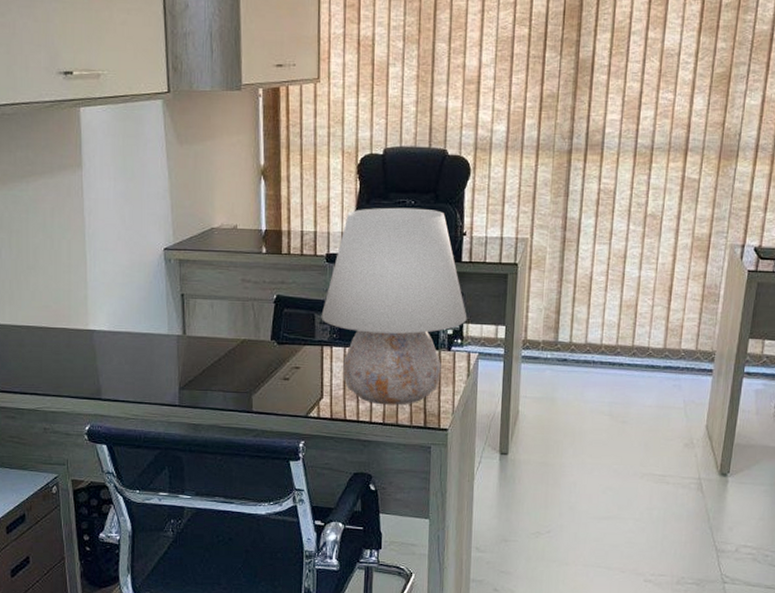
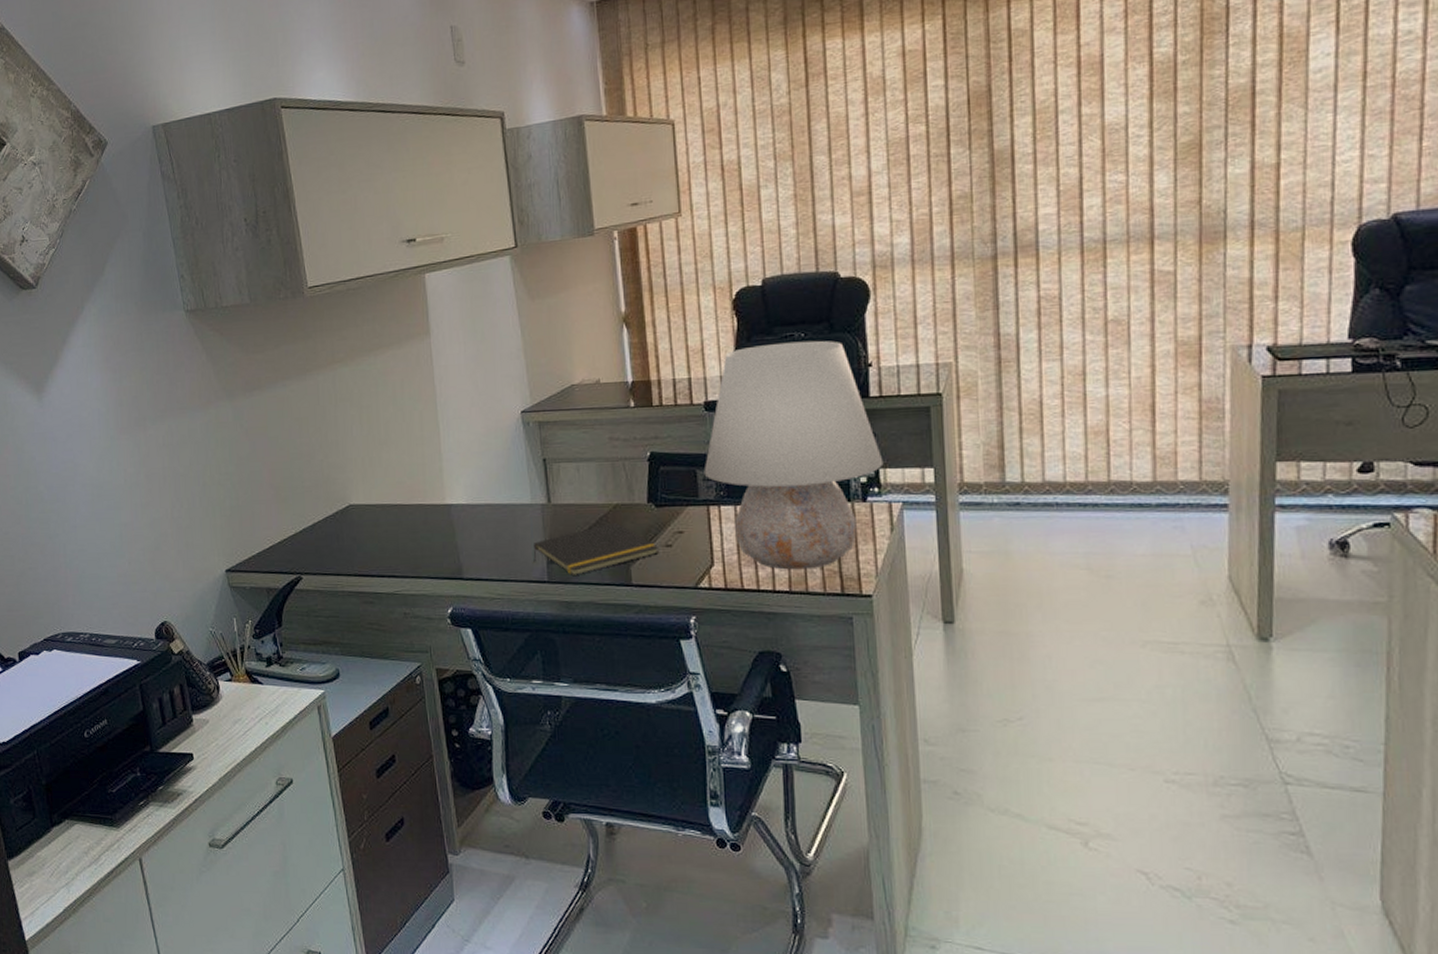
notepad: none [167,356,277,401] -> present [533,523,659,575]

